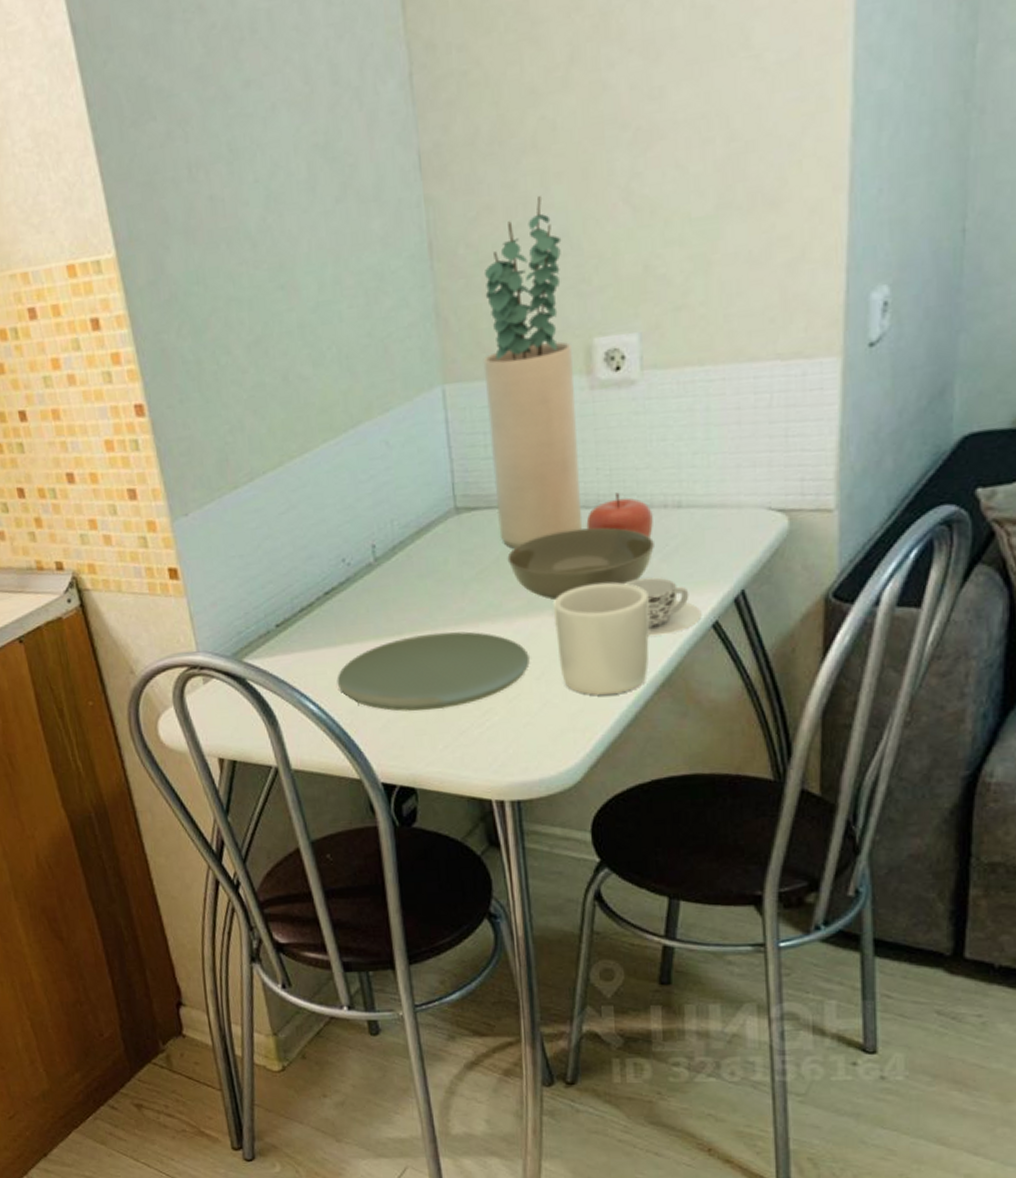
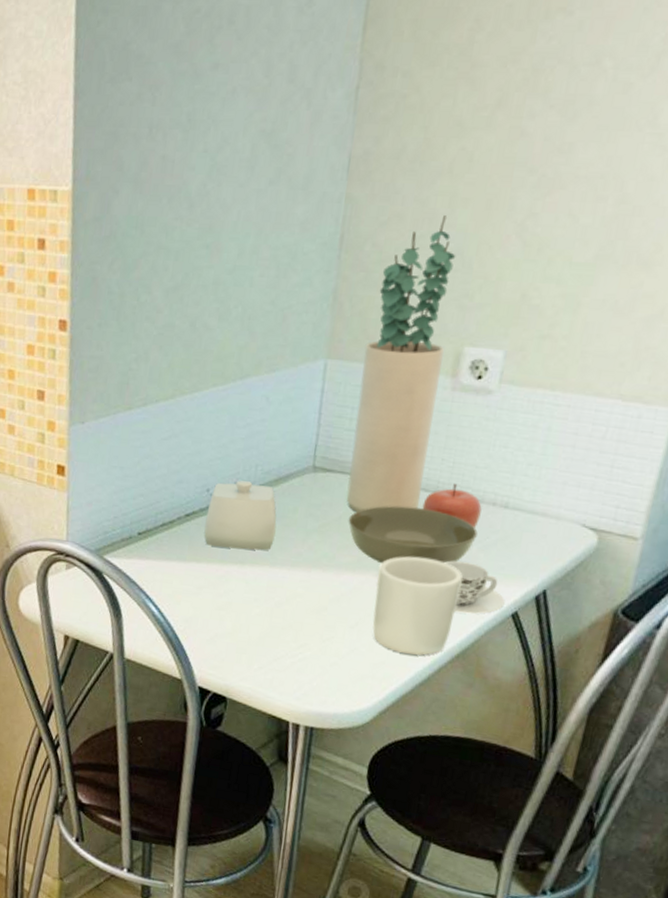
plate: present [336,631,531,712] -> none [179,567,350,636]
sugar bowl: none [347,539,430,622] -> present [204,480,277,551]

